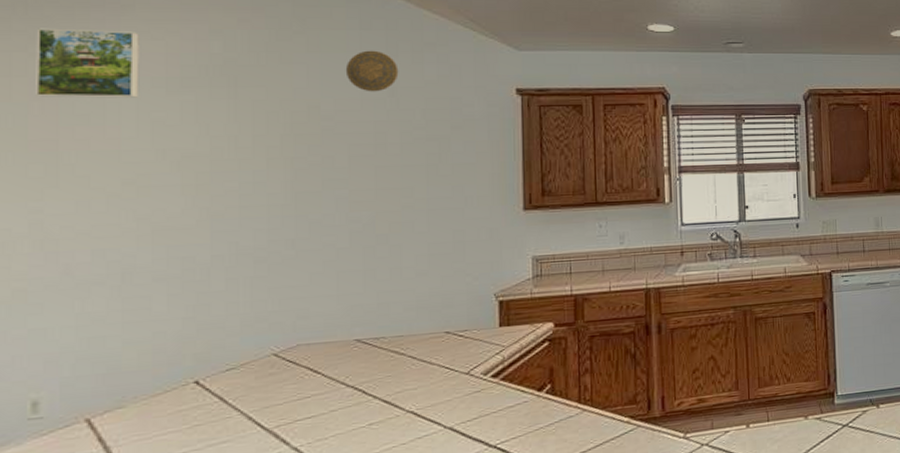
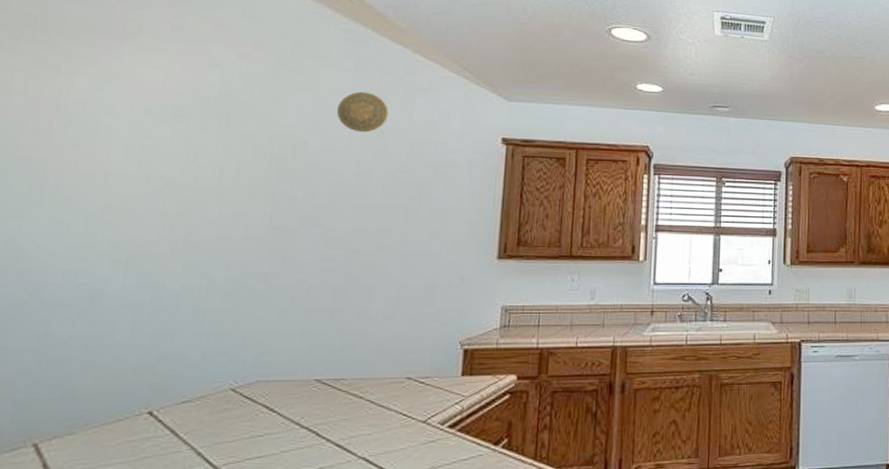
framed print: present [36,28,140,98] -> none [31,50,141,124]

